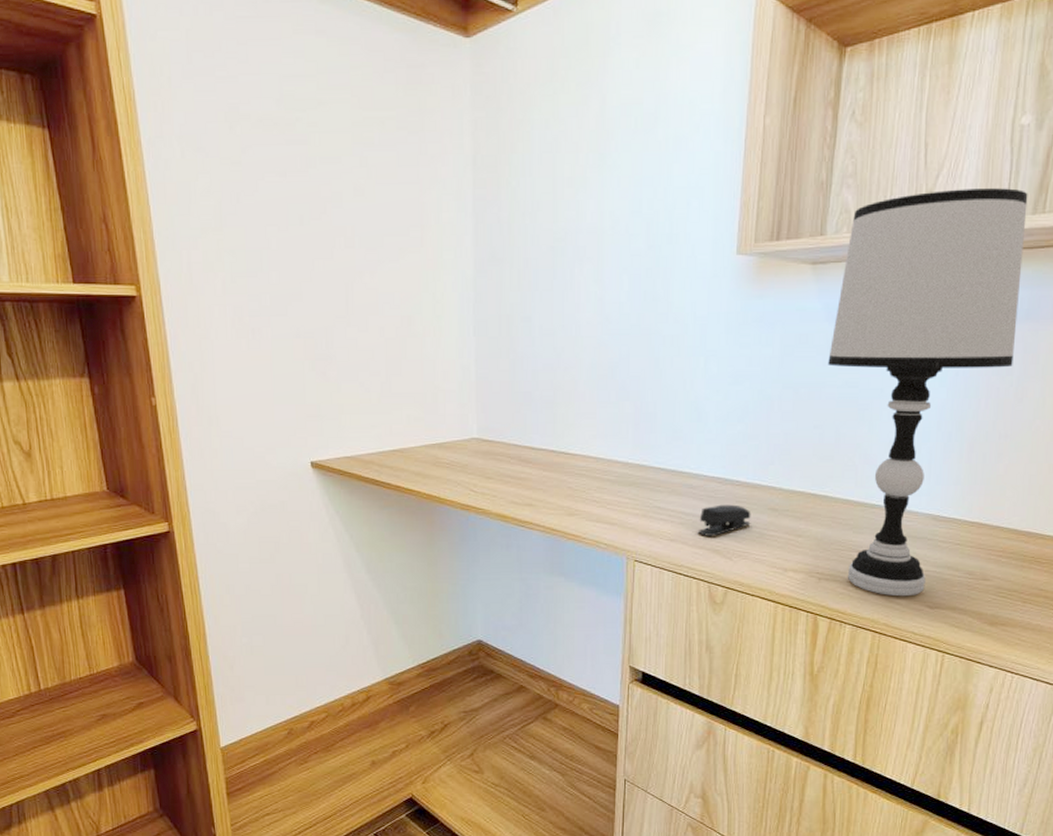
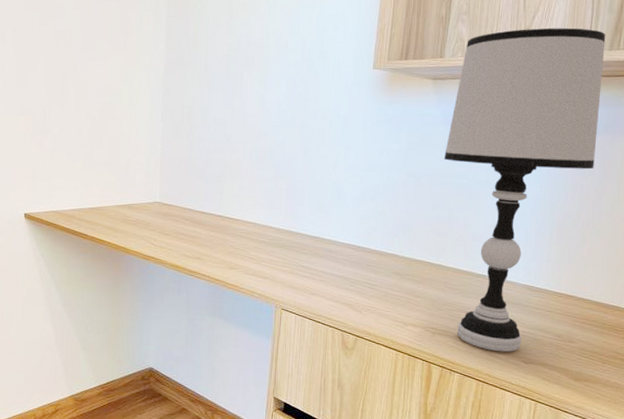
stapler: present [697,504,751,536] -> none [334,267,379,293]

